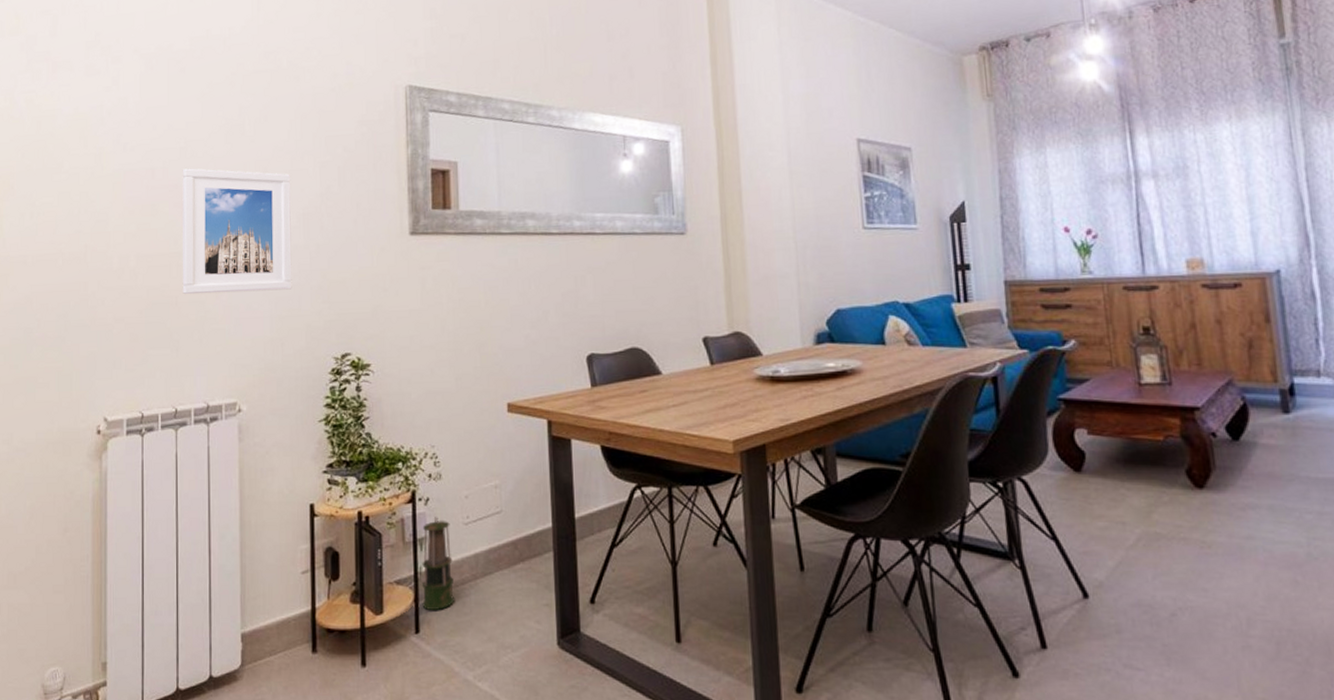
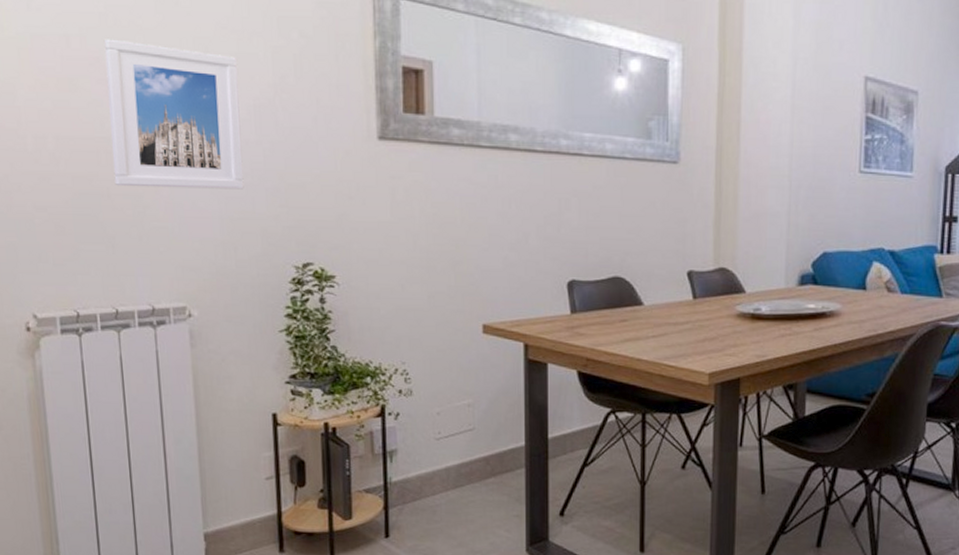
lantern: present [421,517,454,610] -> none [391,431,425,517]

